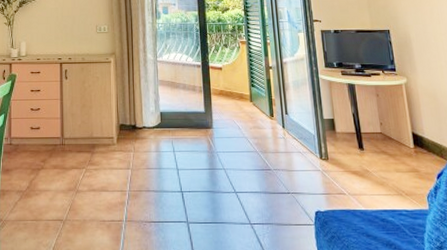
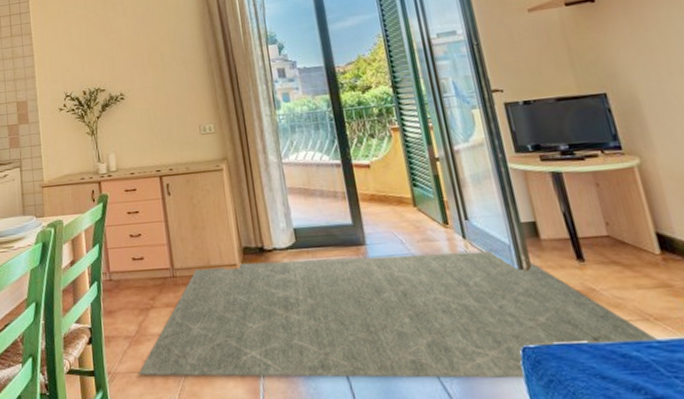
rug: none [25,137,408,235] -> present [139,250,661,379]

